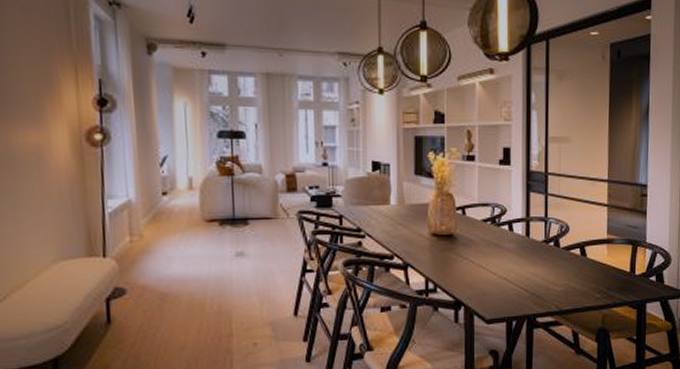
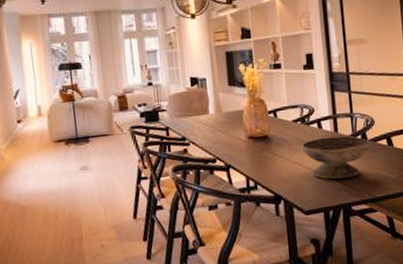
decorative bowl: none [489,242,564,288] -> present [301,136,372,179]

